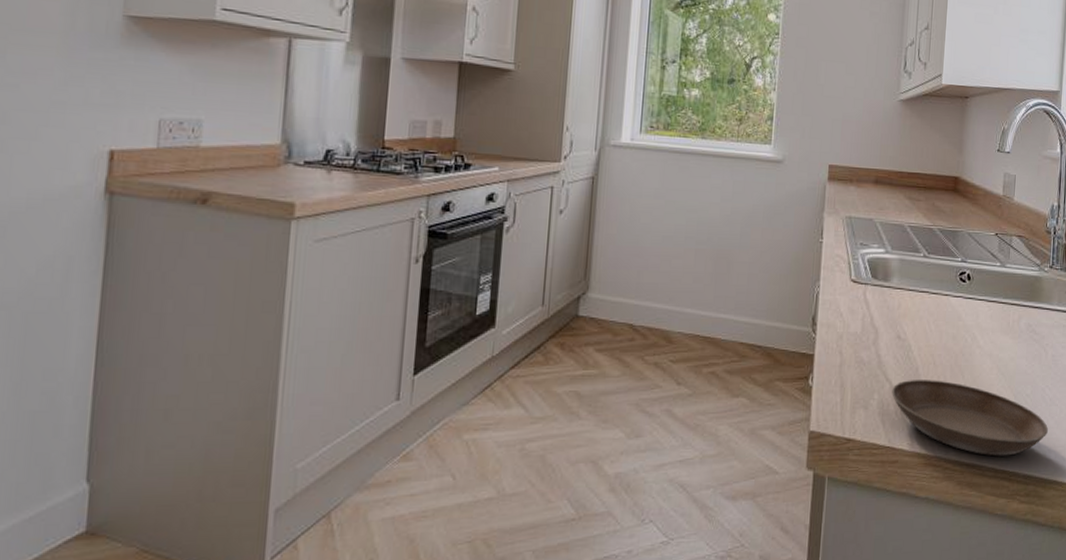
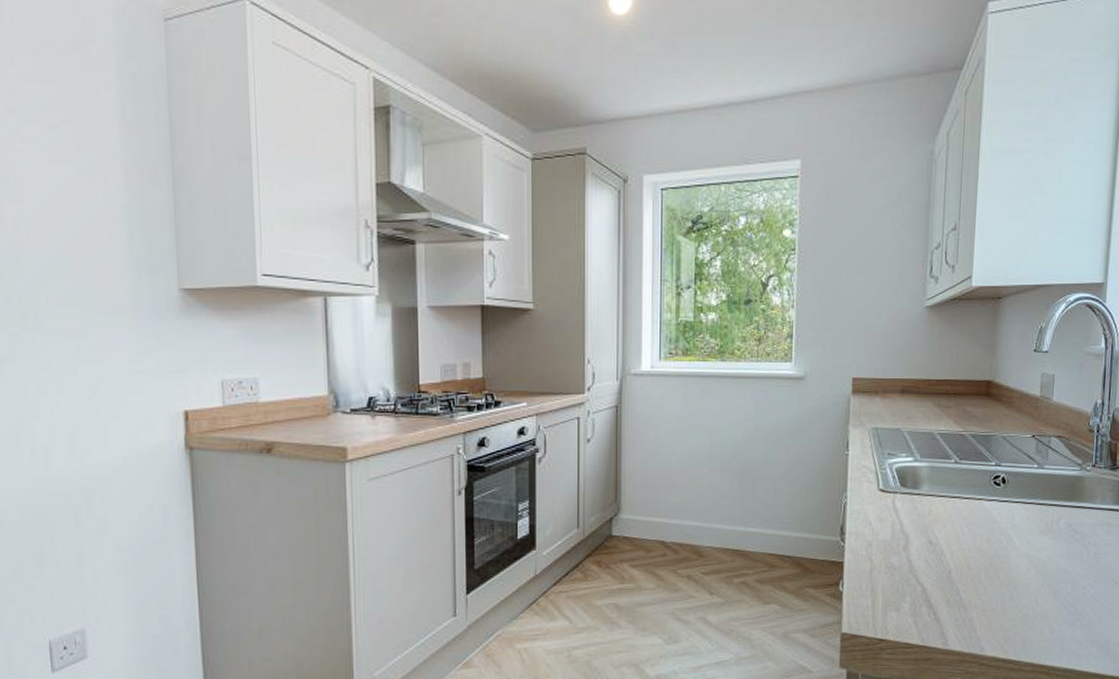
saucer: present [892,380,1049,456] -> none [924,581,1091,652]

